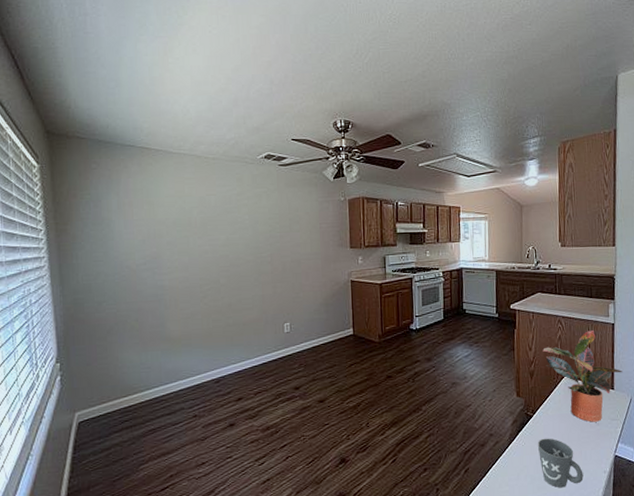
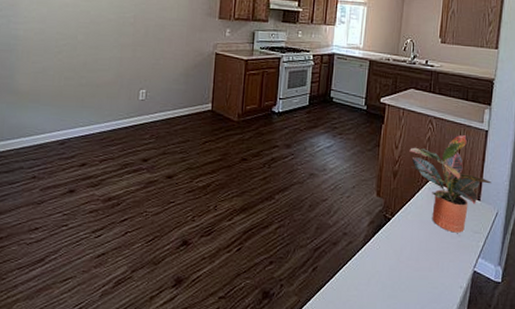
mug: present [537,438,584,488] -> none [392,244,438,299]

